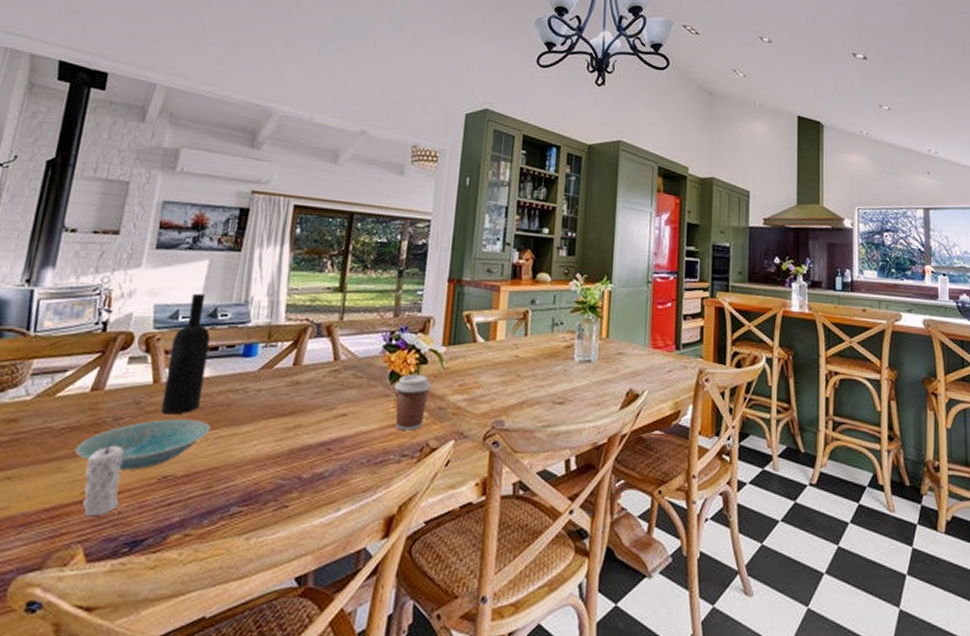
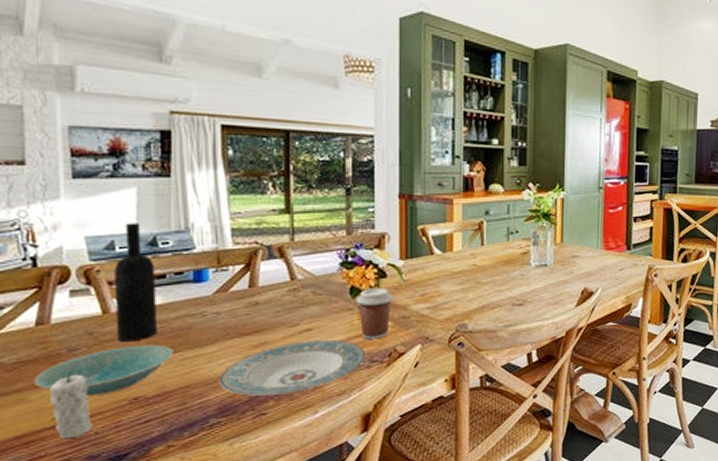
plate: none [247,427,397,485] -> present [219,340,365,396]

